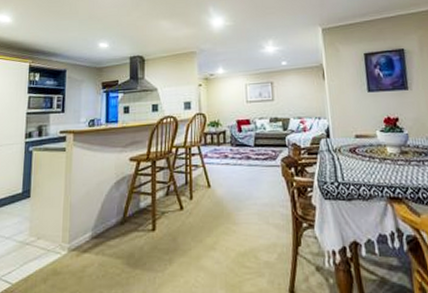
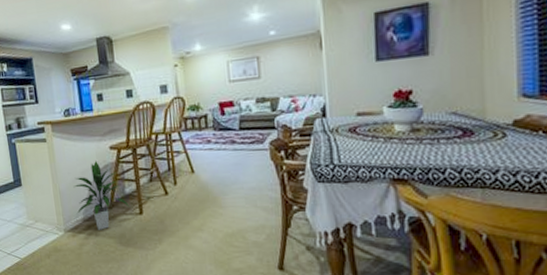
indoor plant: none [85,171,142,249] -> present [73,160,129,230]

